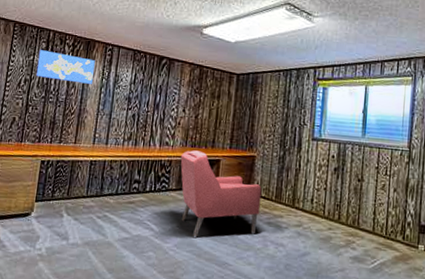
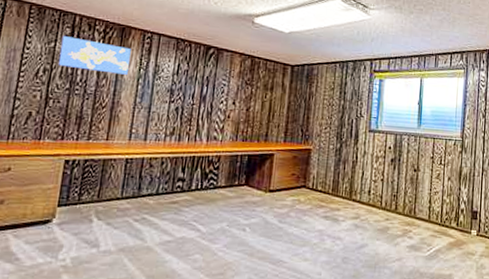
chair: present [180,150,262,237] -> none [230,144,318,236]

